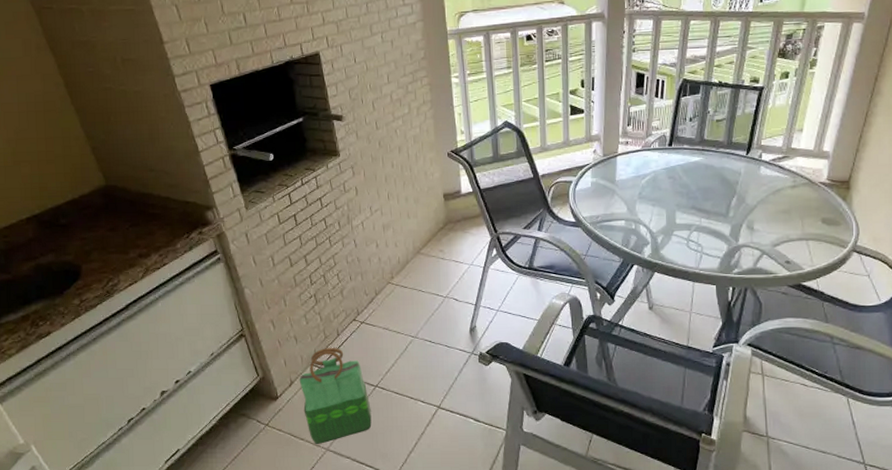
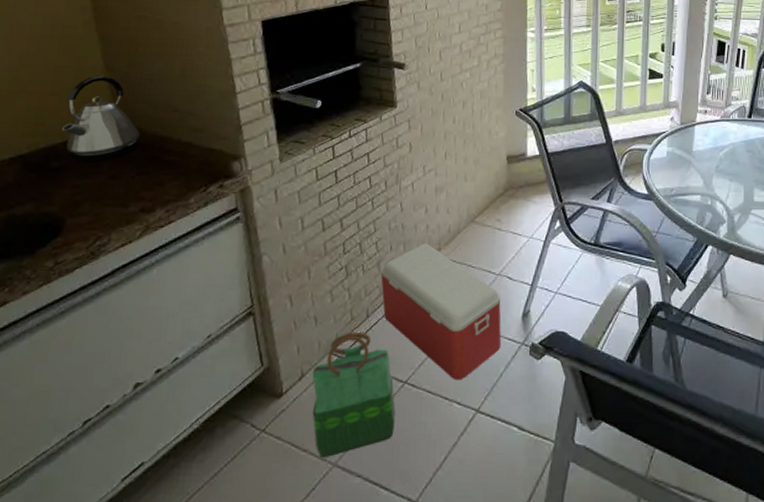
kettle: none [61,143,127,219] -> present [61,75,140,163]
cooler: none [345,273,454,384] -> present [381,243,502,381]

